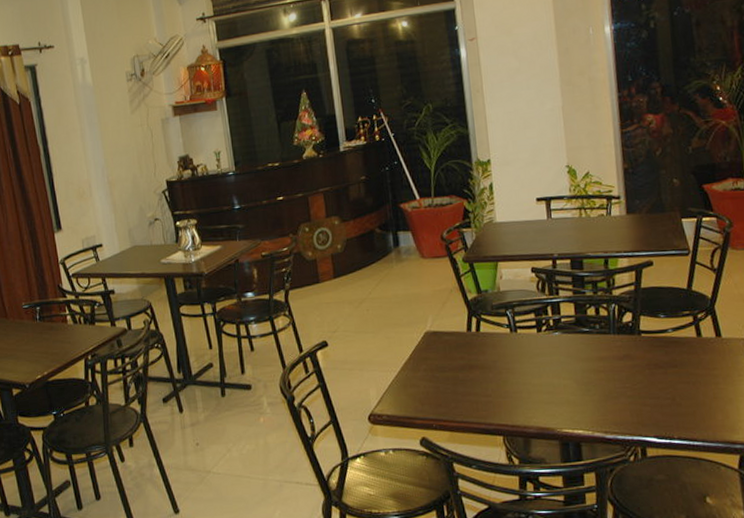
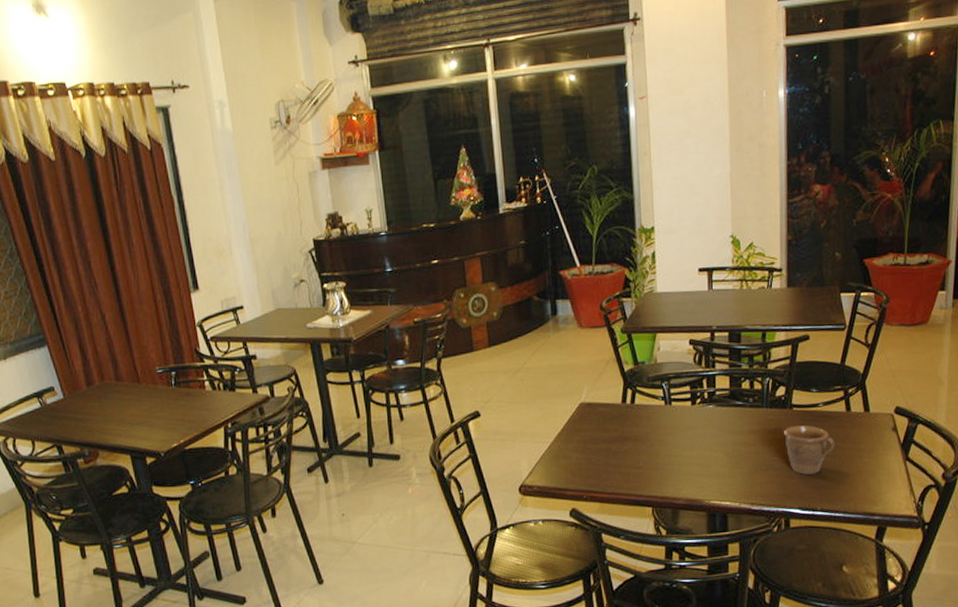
mug: none [634,351,688,402] -> present [784,425,835,475]

